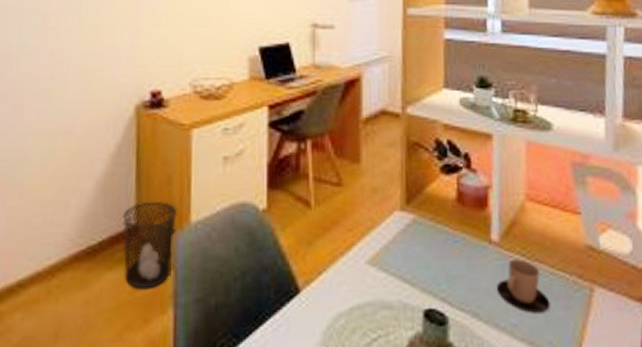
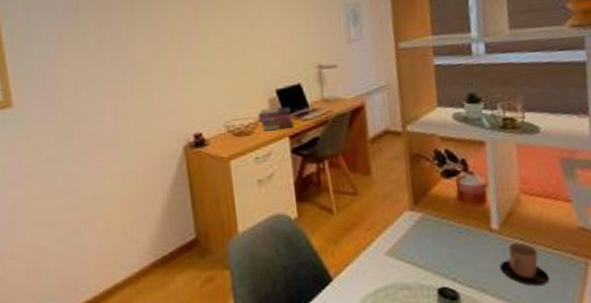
waste bin: present [122,201,176,290] -> none [185,218,228,286]
books: none [233,68,276,97] -> present [257,106,294,131]

